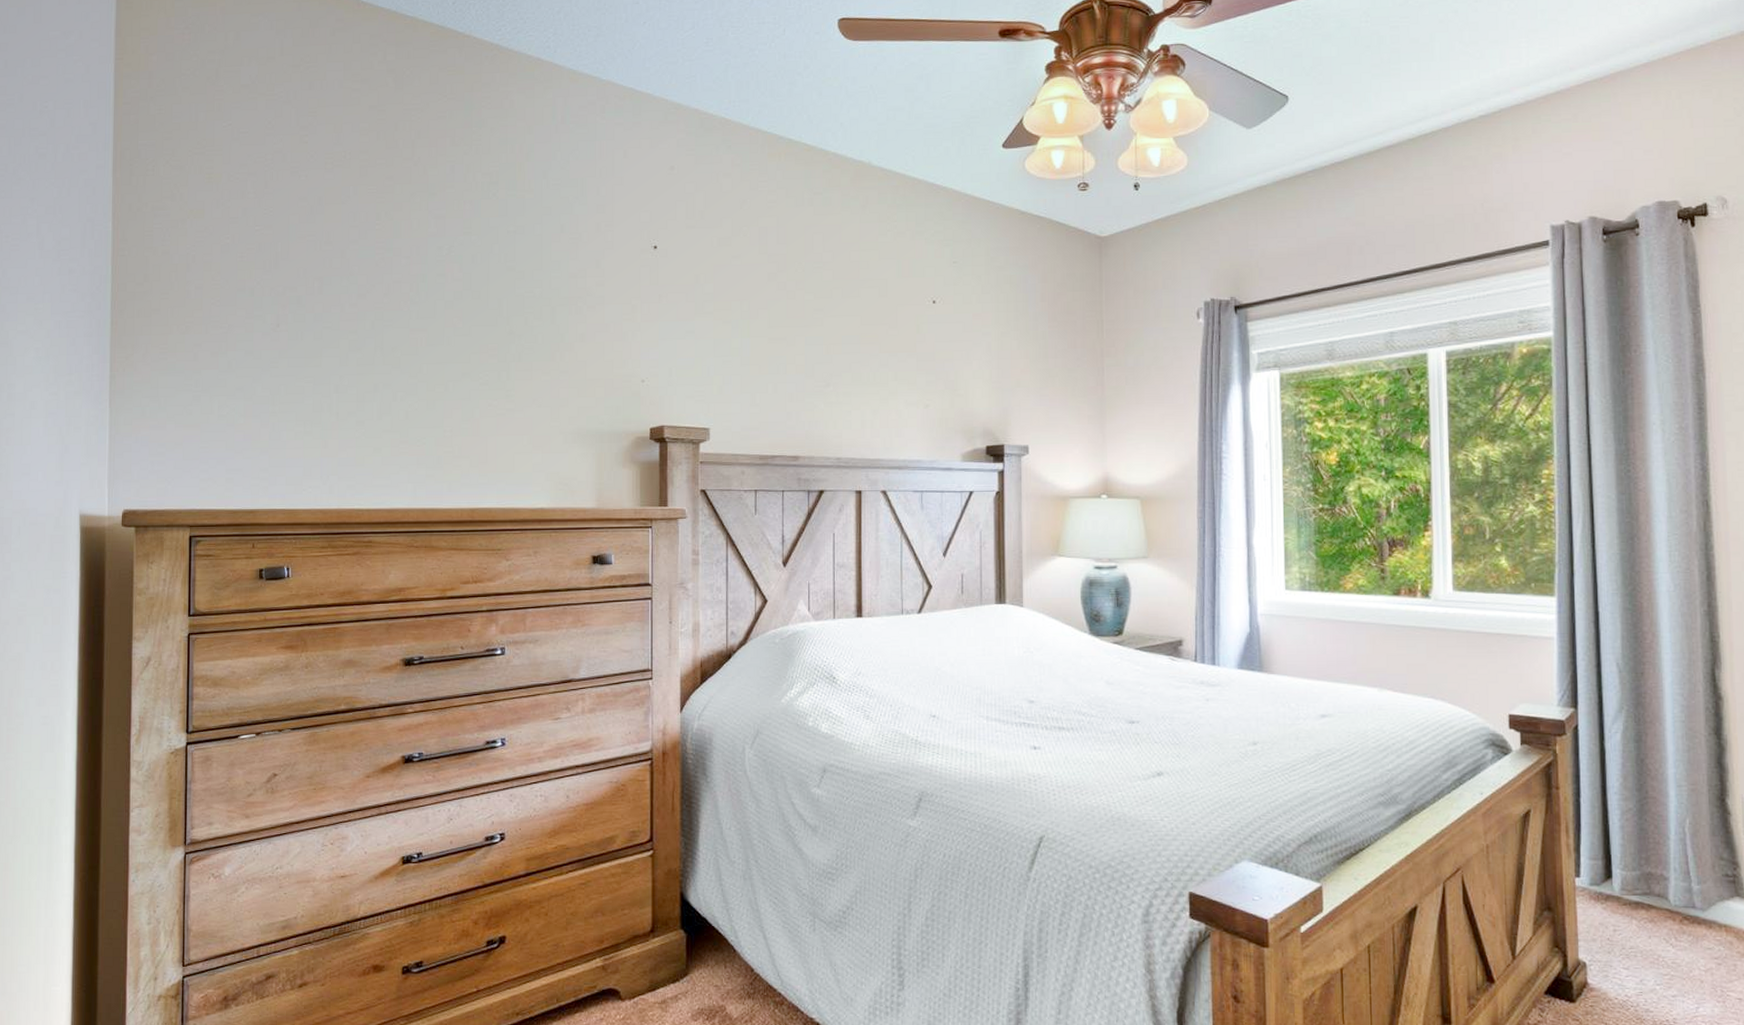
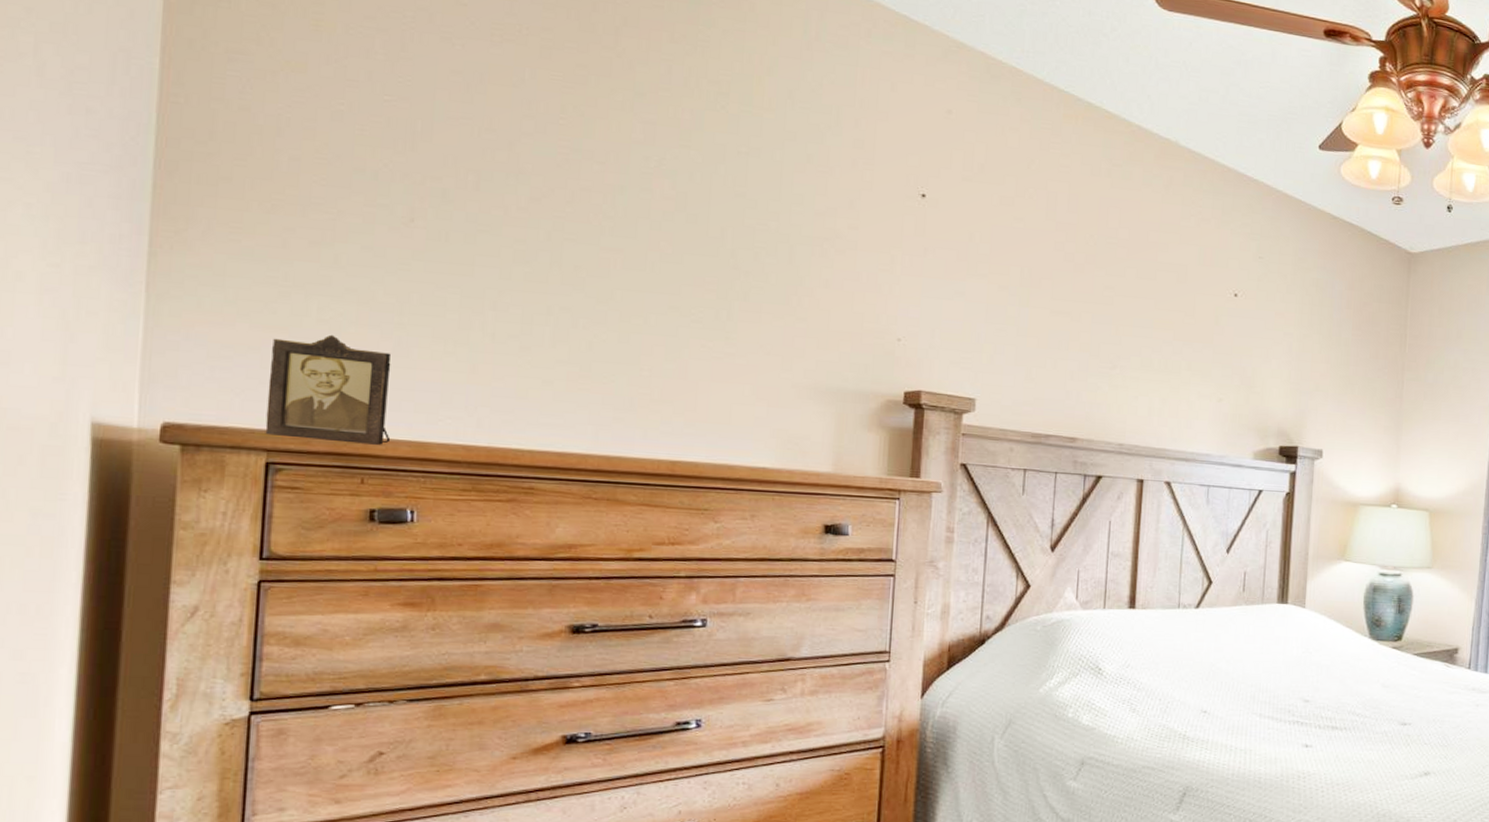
photo frame: none [188,427,271,515] -> present [265,334,391,445]

